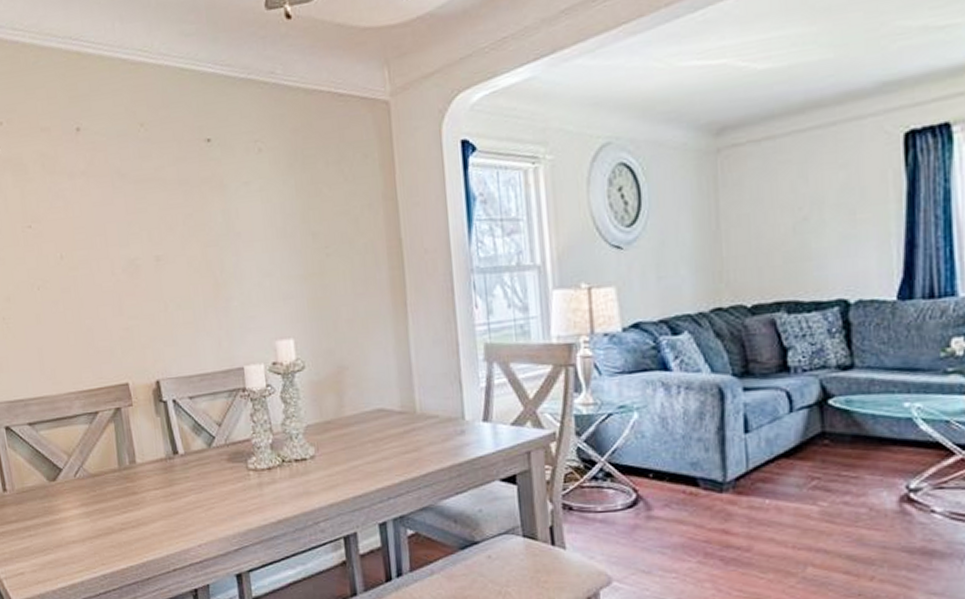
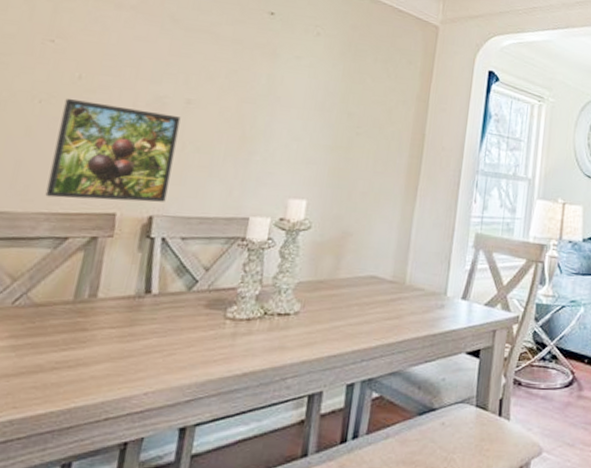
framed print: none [57,276,166,377] -> present [45,98,181,202]

